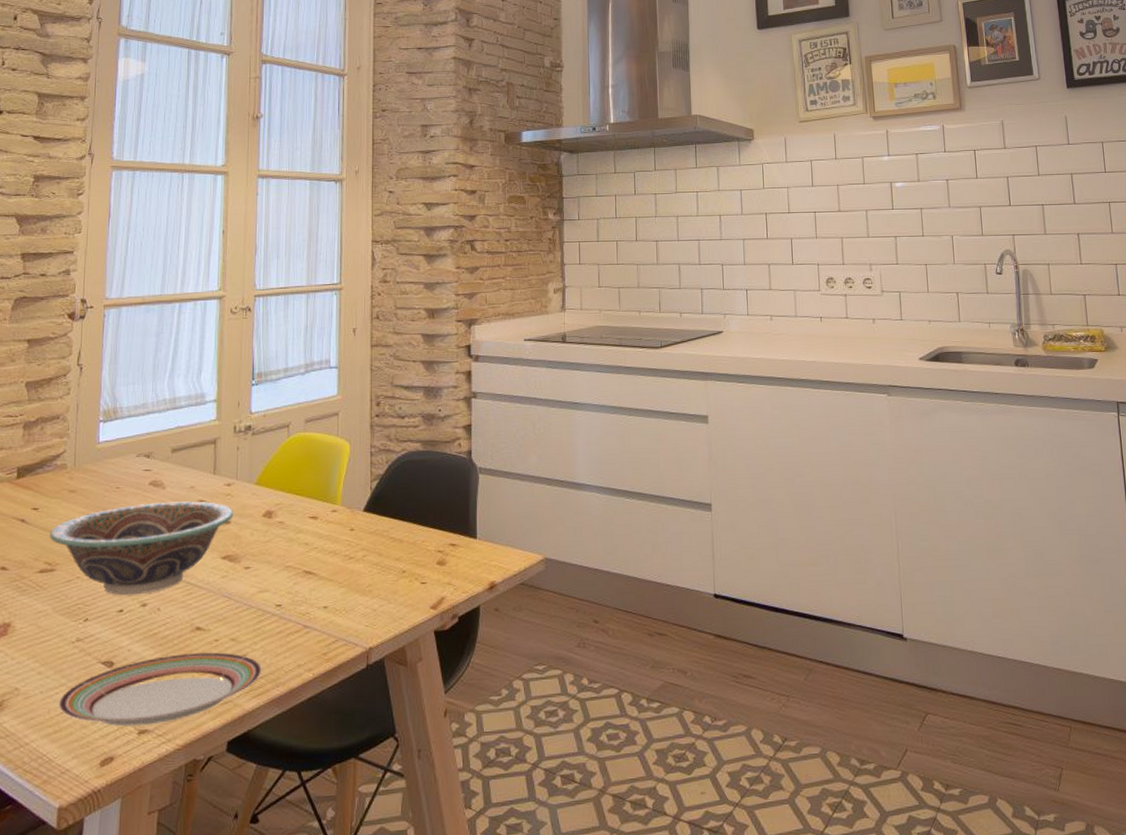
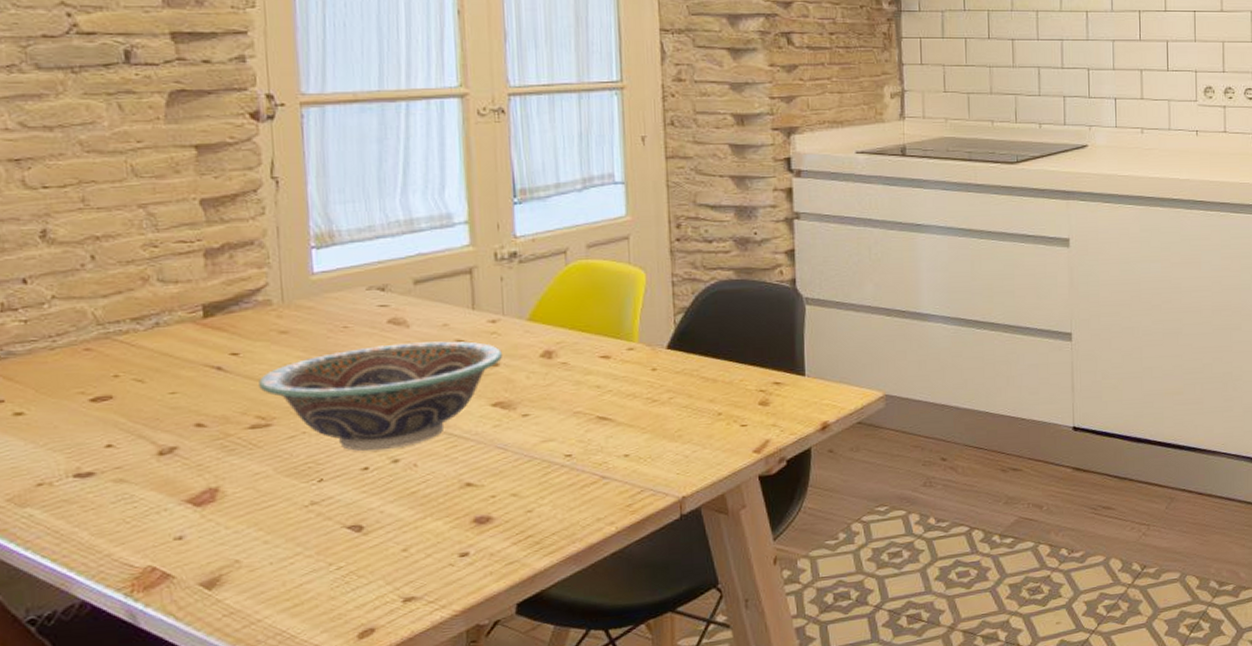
plate: present [58,652,262,727] -> none [295,509,553,595]

